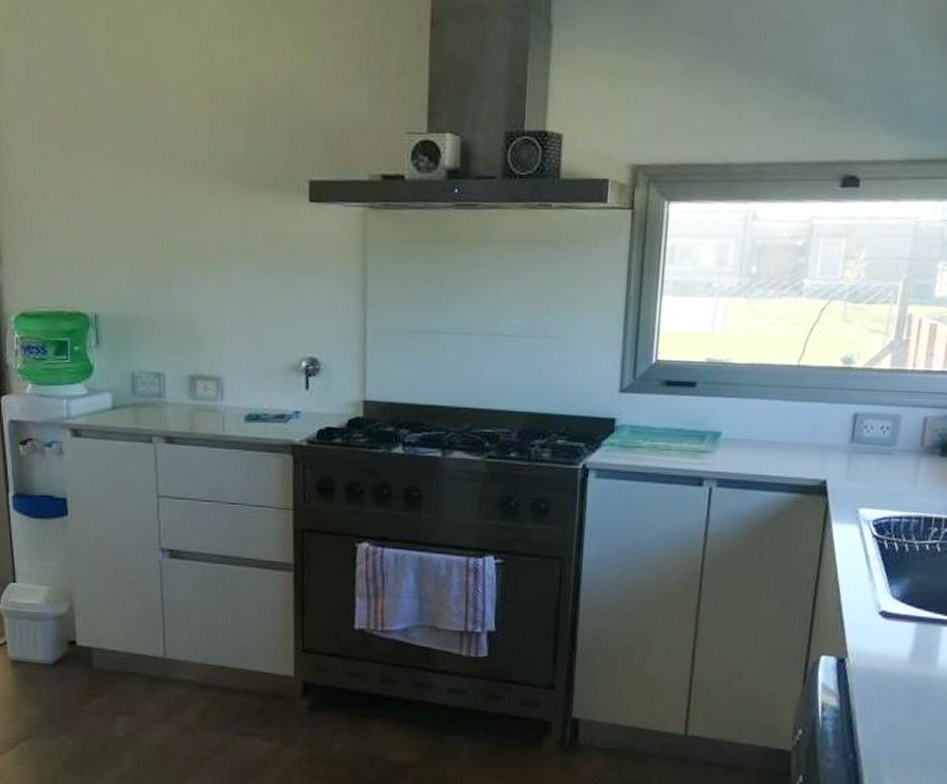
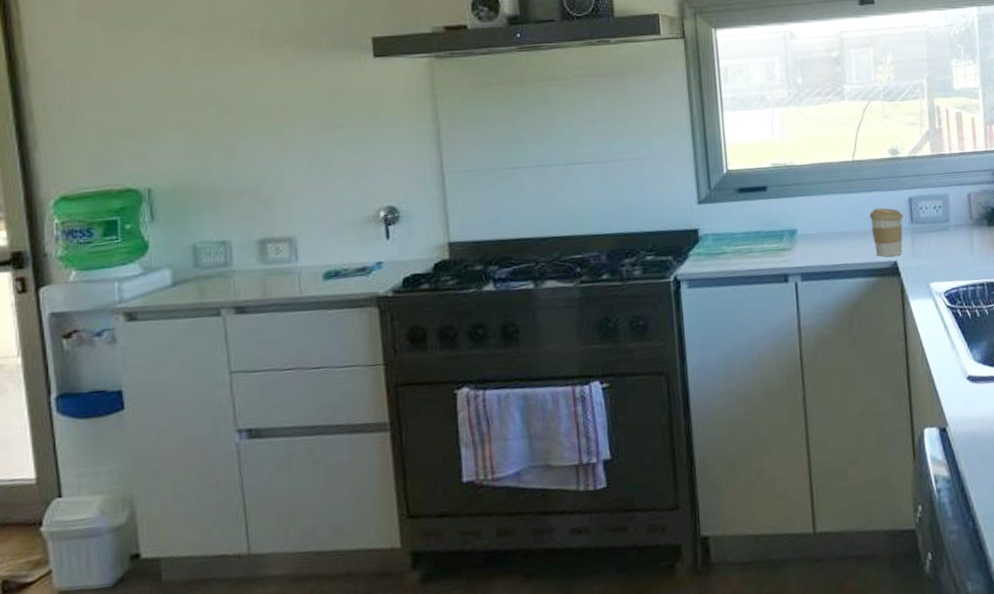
coffee cup: none [804,420,844,474] -> present [869,207,903,257]

